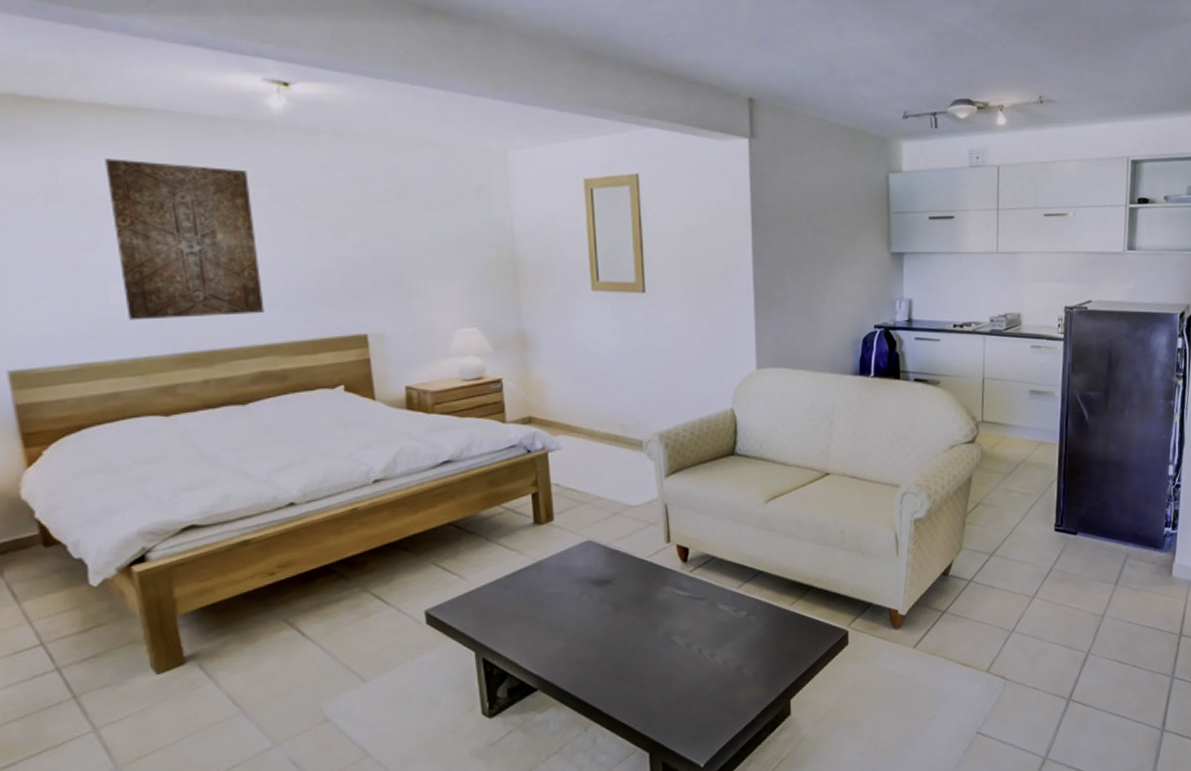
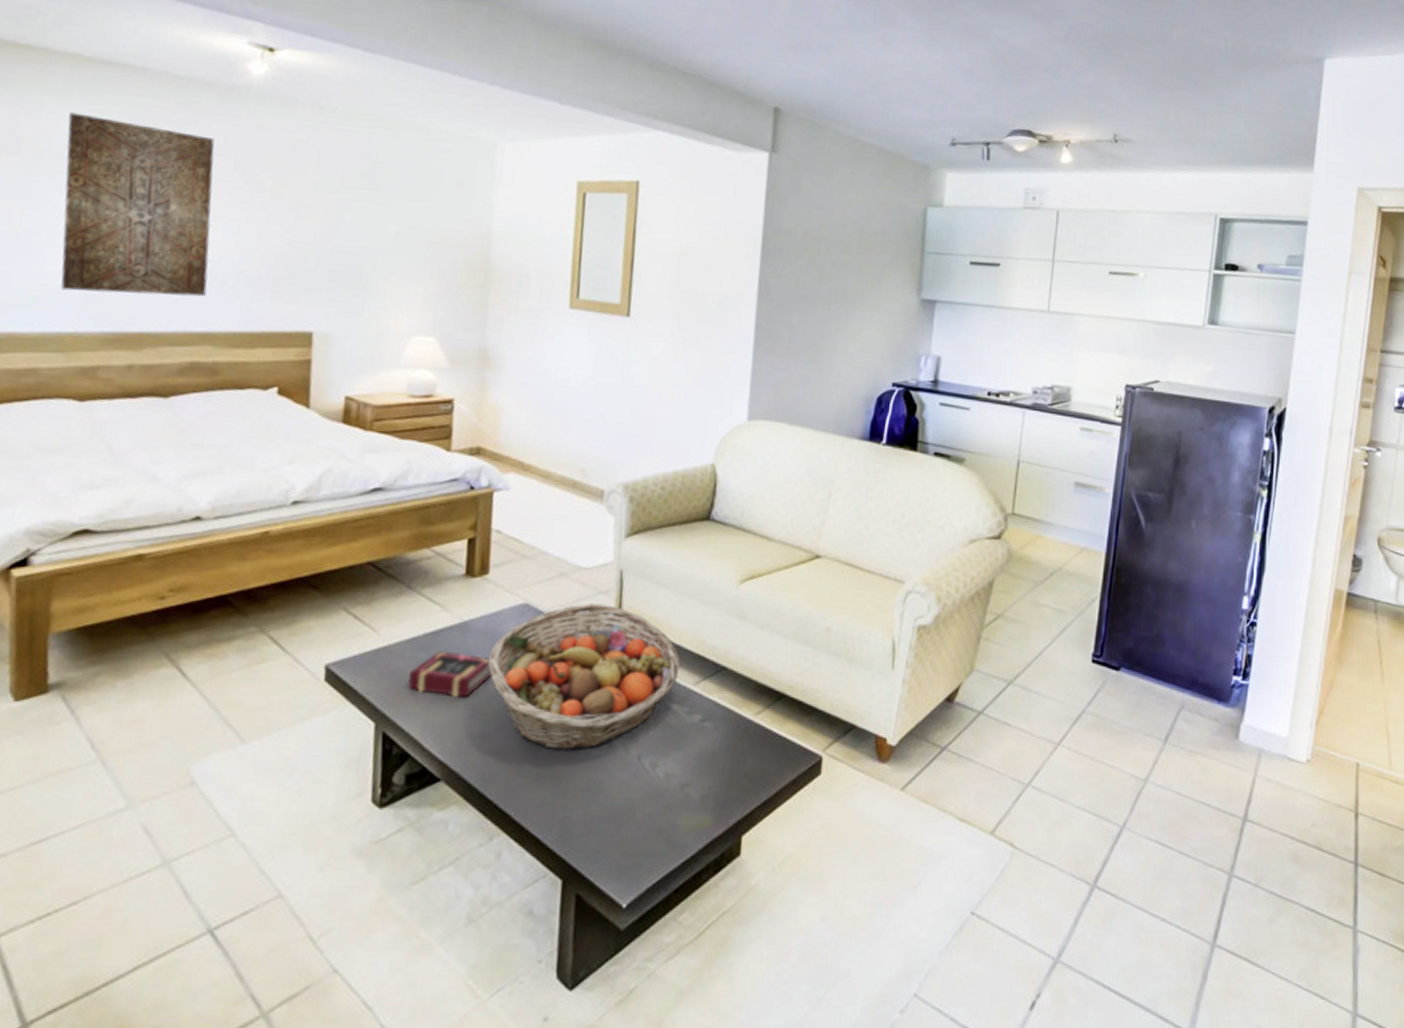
book: none [497,587,569,623] -> present [408,650,493,698]
fruit basket: none [563,533,725,654] -> present [488,603,681,750]

